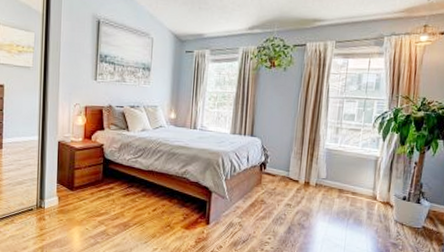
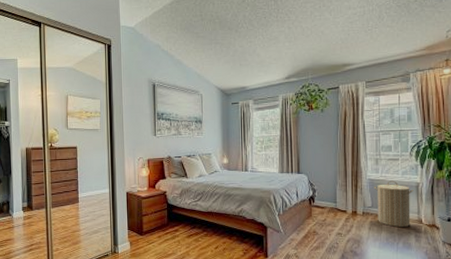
laundry hamper: none [330,152,372,203] -> present [374,180,414,228]

